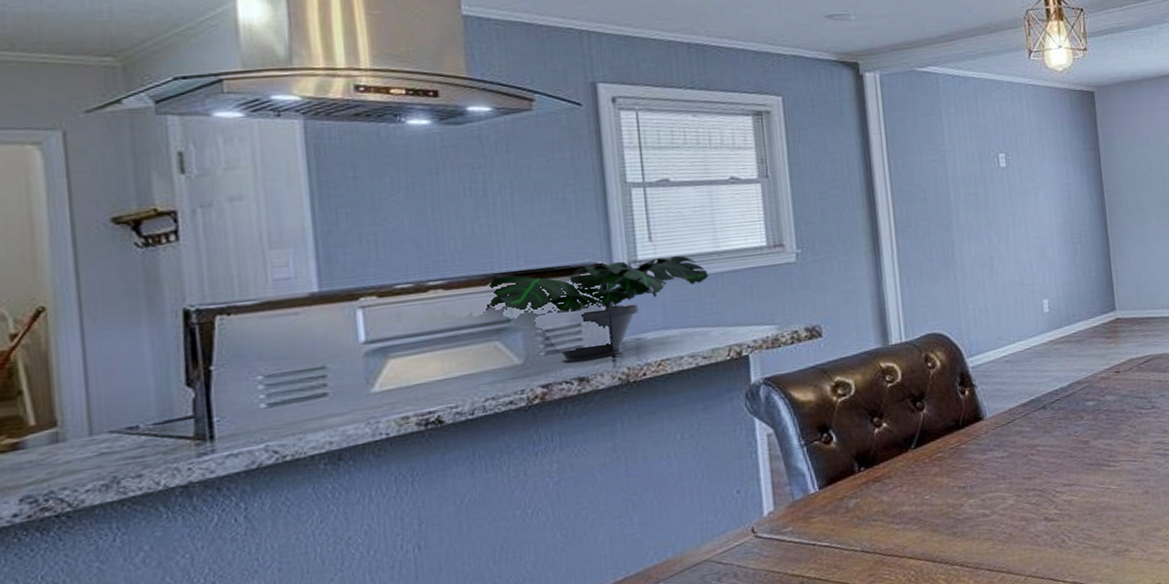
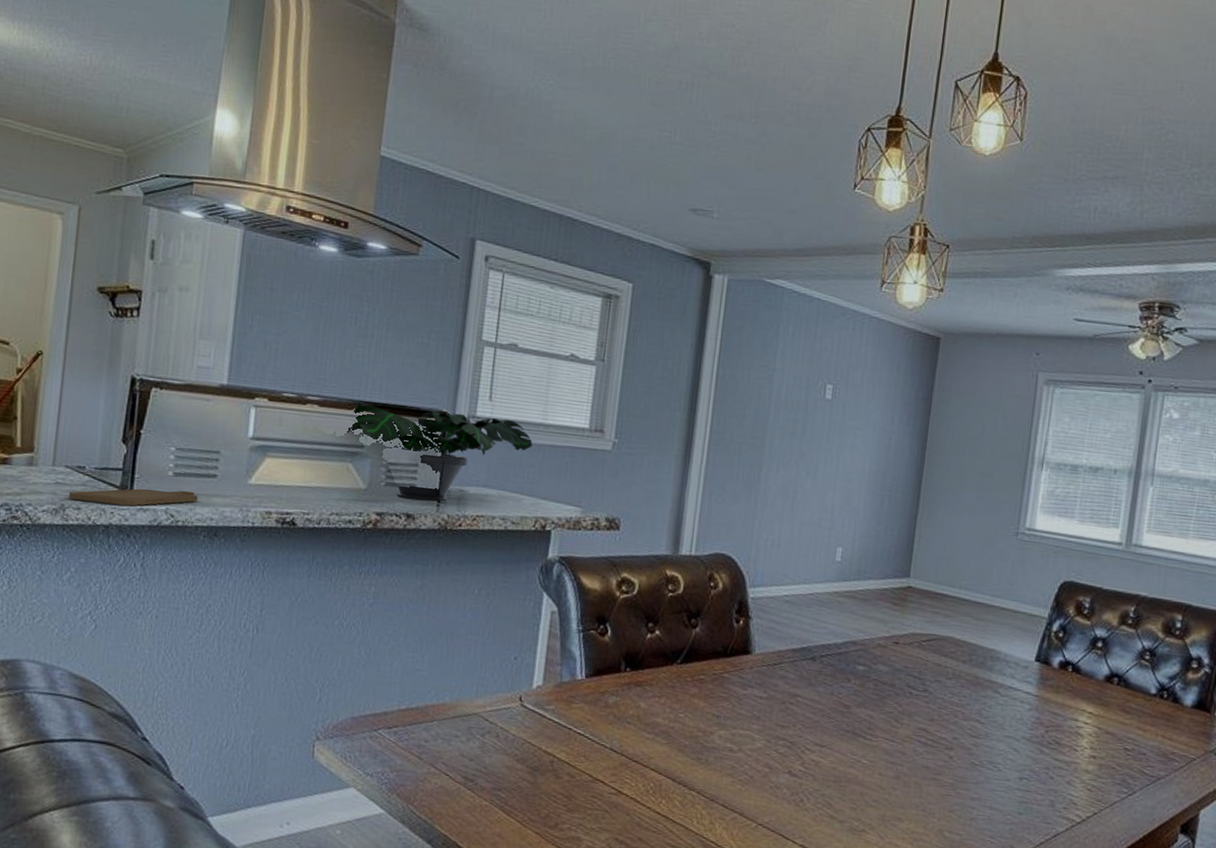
chopping board: none [122,418,307,468] -> present [69,488,198,506]

